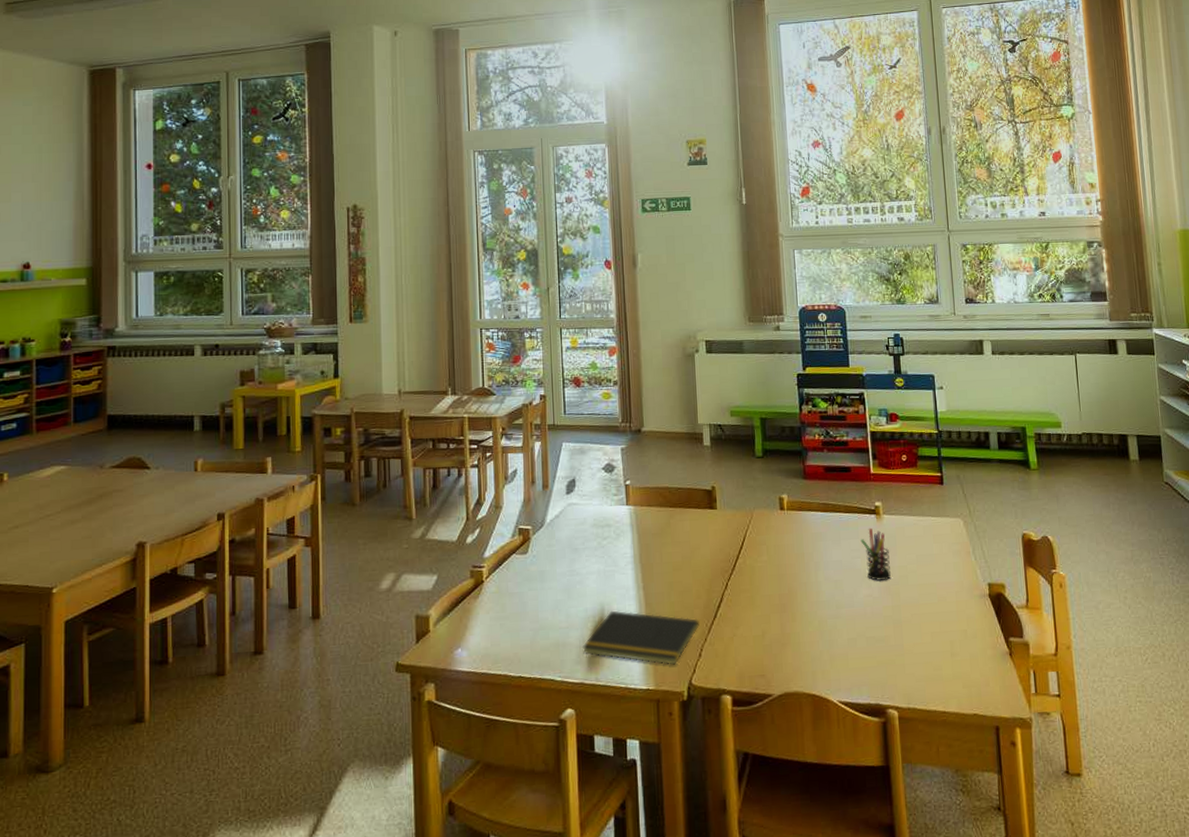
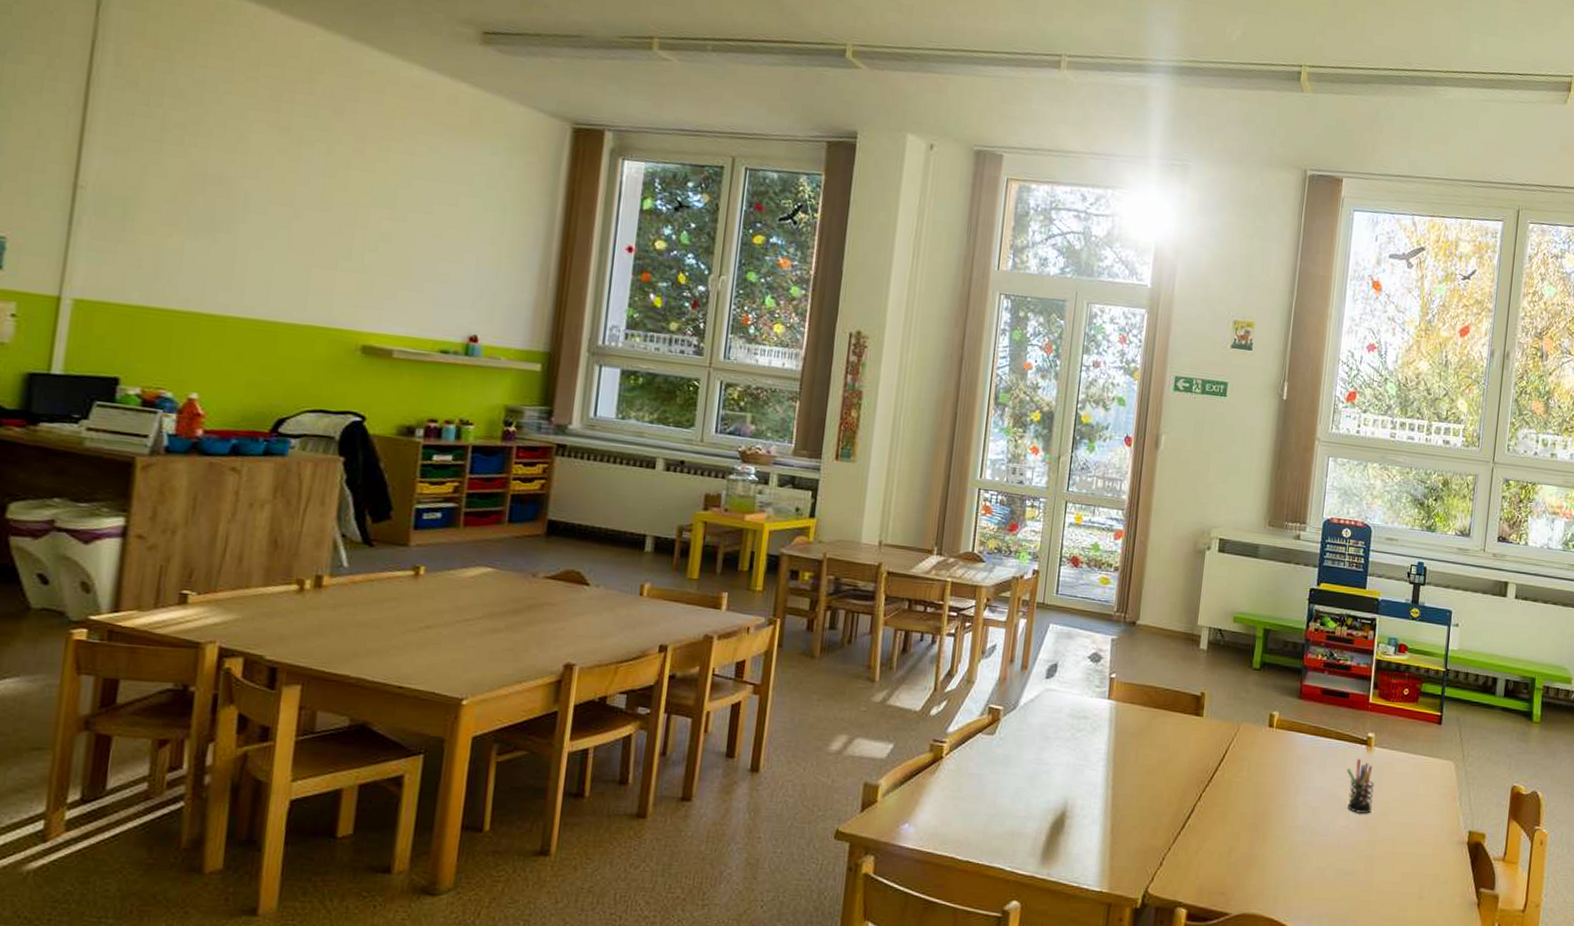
notepad: present [582,610,699,665] -> none [1038,806,1166,871]

